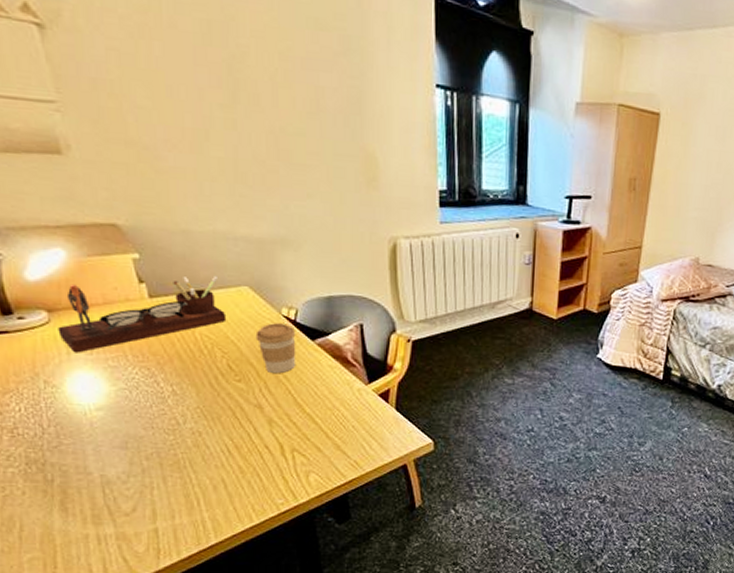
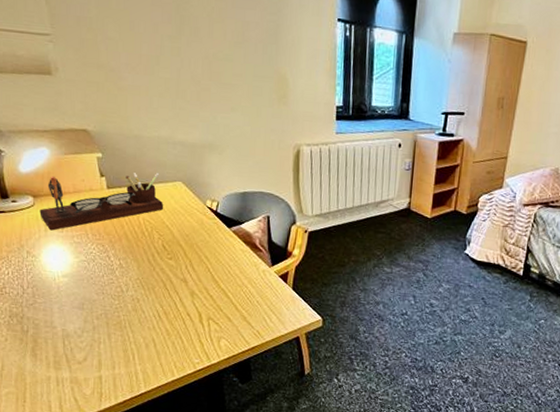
coffee cup: present [255,323,296,374] -> none [185,212,217,254]

